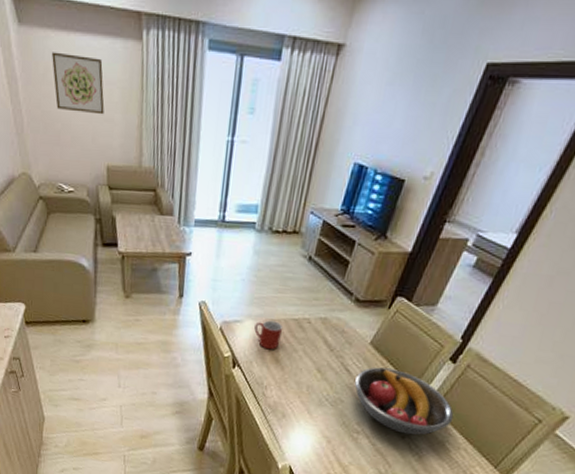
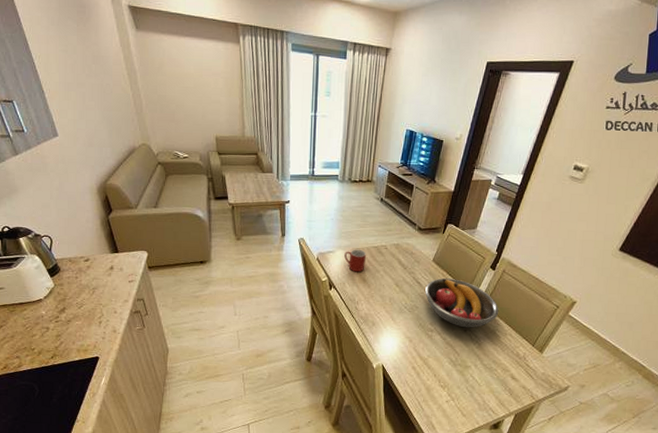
wall art: present [52,52,105,115] -> none [166,51,211,98]

